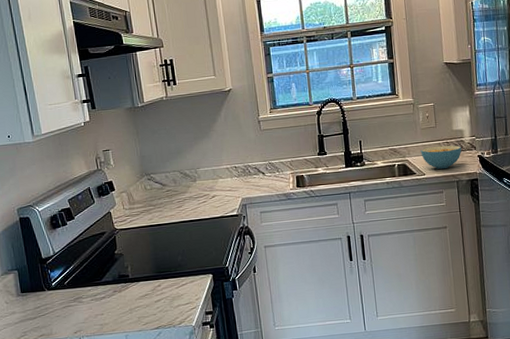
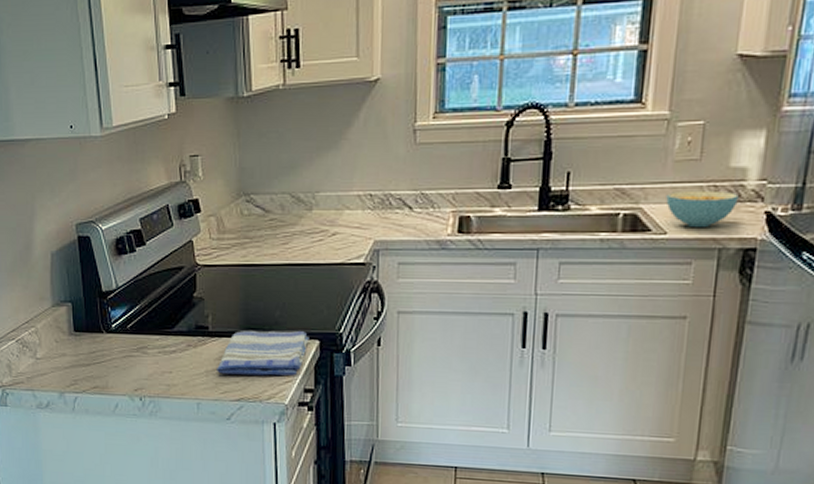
dish towel: none [138,269,205,310] -> present [217,331,309,376]

